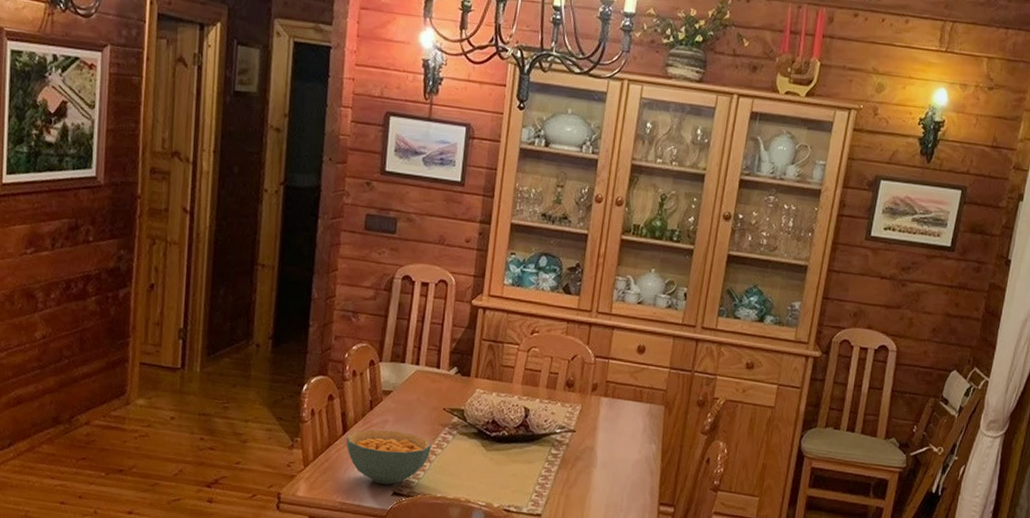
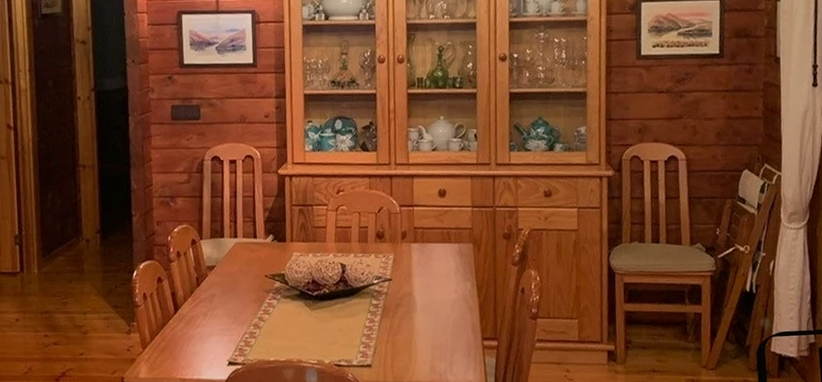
cereal bowl: present [346,429,432,485] -> none [178,303,259,356]

